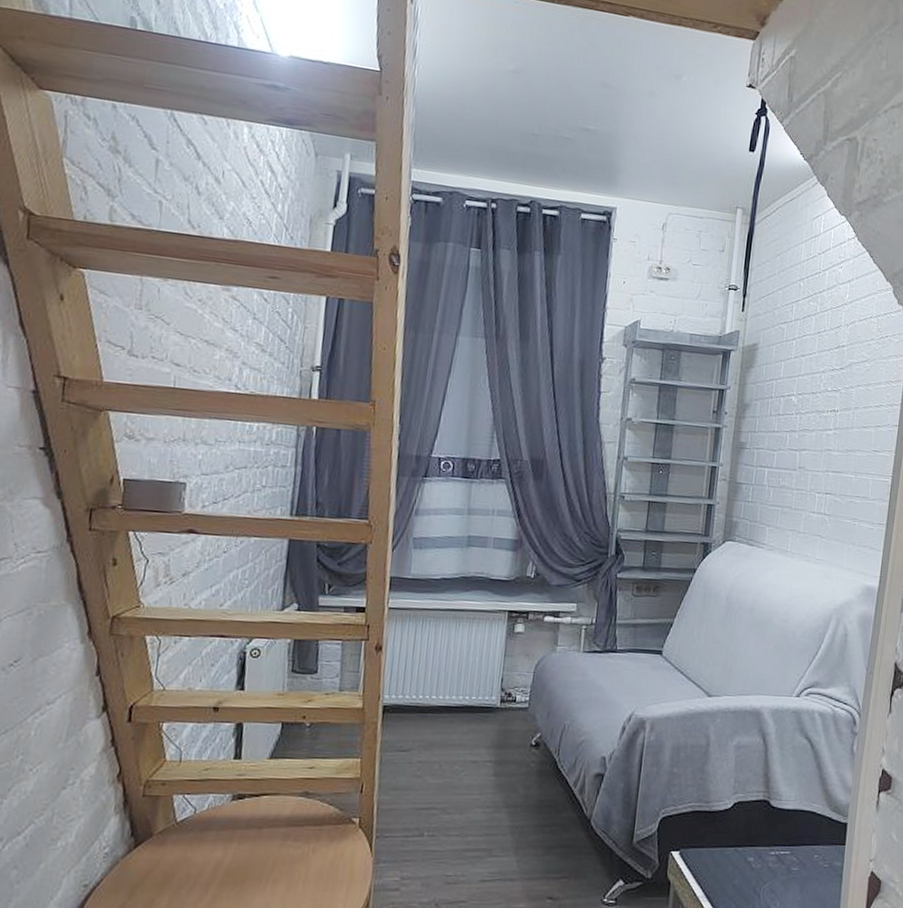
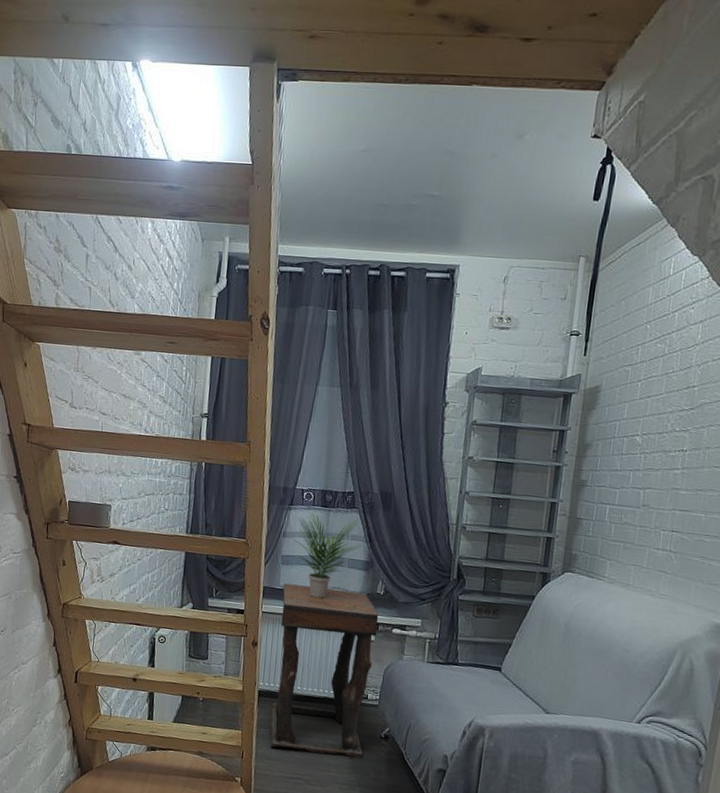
side table: none [396,571,529,775] -> present [269,583,379,759]
potted plant: none [423,486,509,588] -> present [289,513,361,599]

